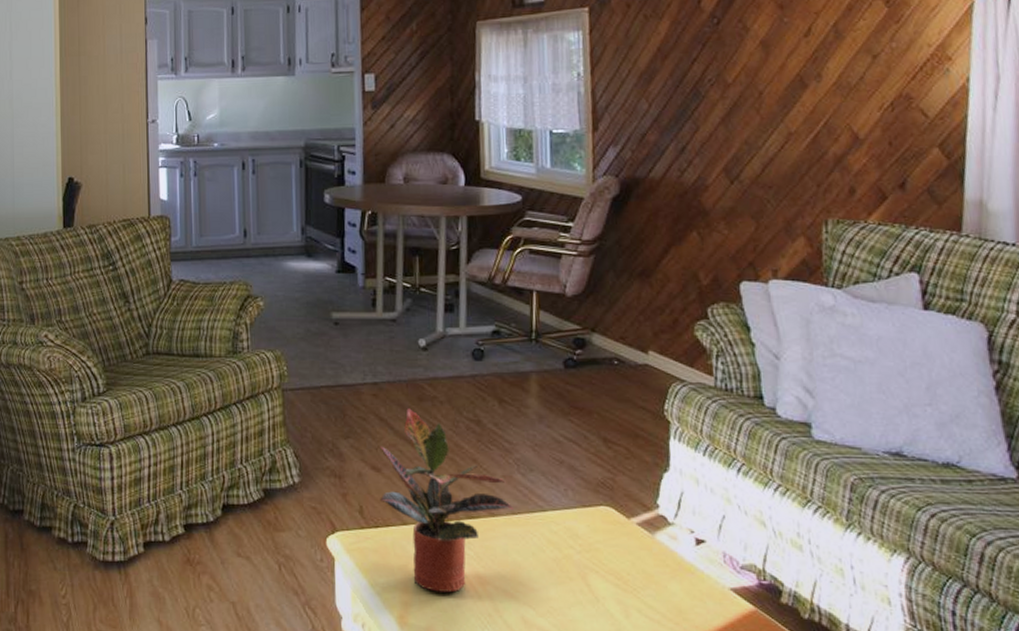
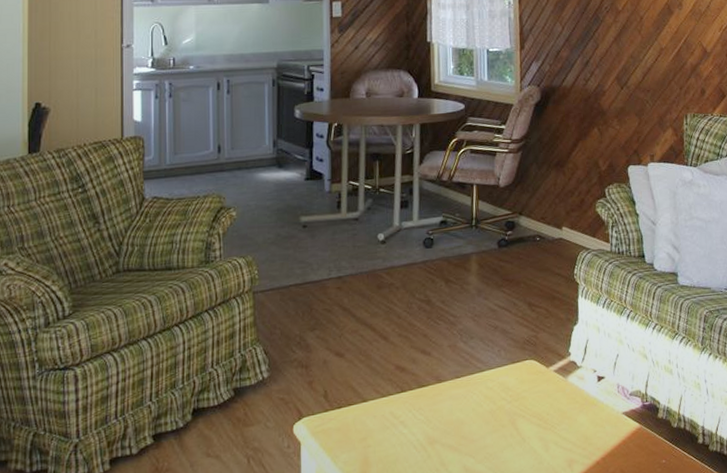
potted plant: present [380,408,513,593] -> none [343,296,457,458]

